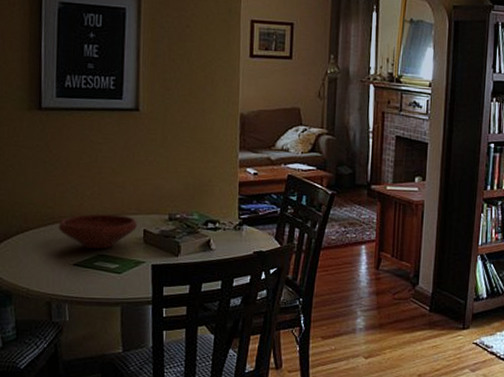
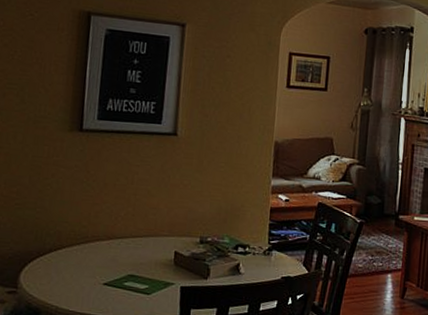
bowl: present [59,214,137,249] -> none [91,234,169,270]

